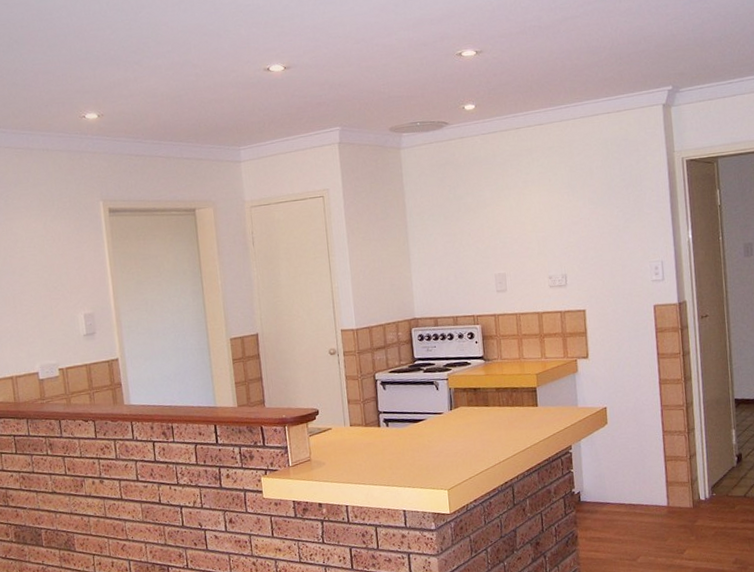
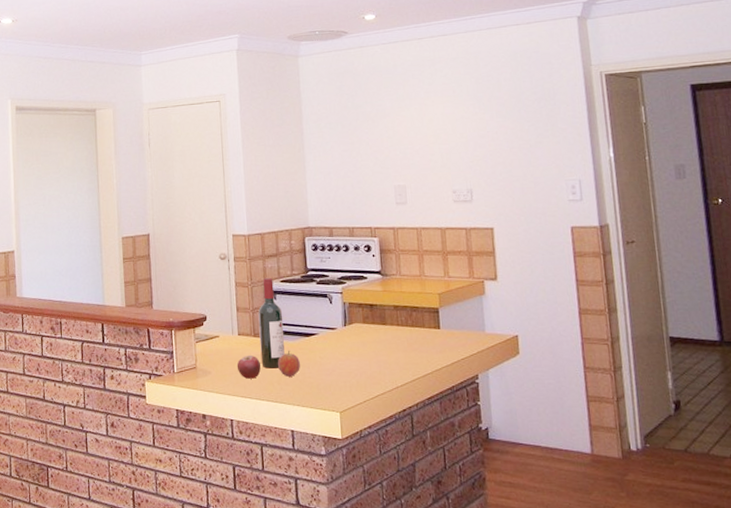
fruit: none [349,444,373,467] -> present [236,356,261,379]
wine bottle: none [368,369,395,455] -> present [258,278,285,369]
fruit: none [388,436,410,461] -> present [277,350,300,377]

